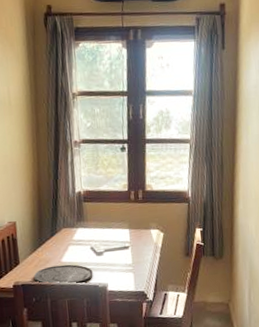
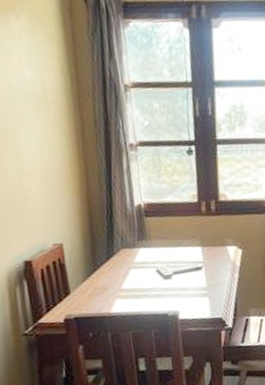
plate: present [33,264,93,286] -> none [89,291,161,317]

